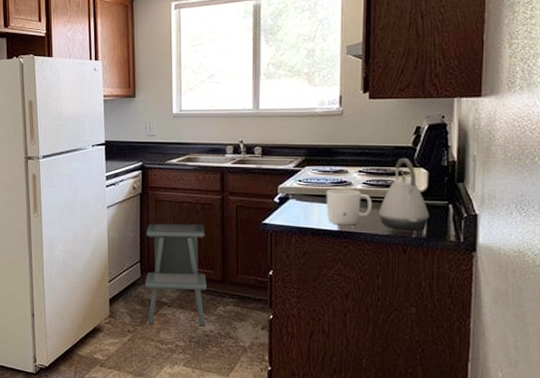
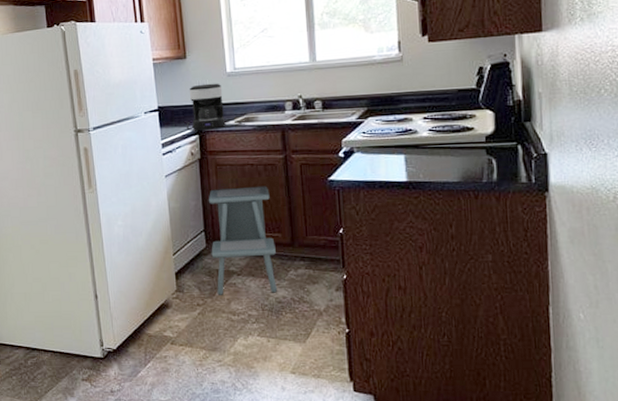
coffee maker: none [130,122,184,167] -> present [186,83,242,131]
mug: present [326,189,373,226] -> none [391,137,441,176]
kettle: present [379,158,430,230] -> none [447,101,500,176]

